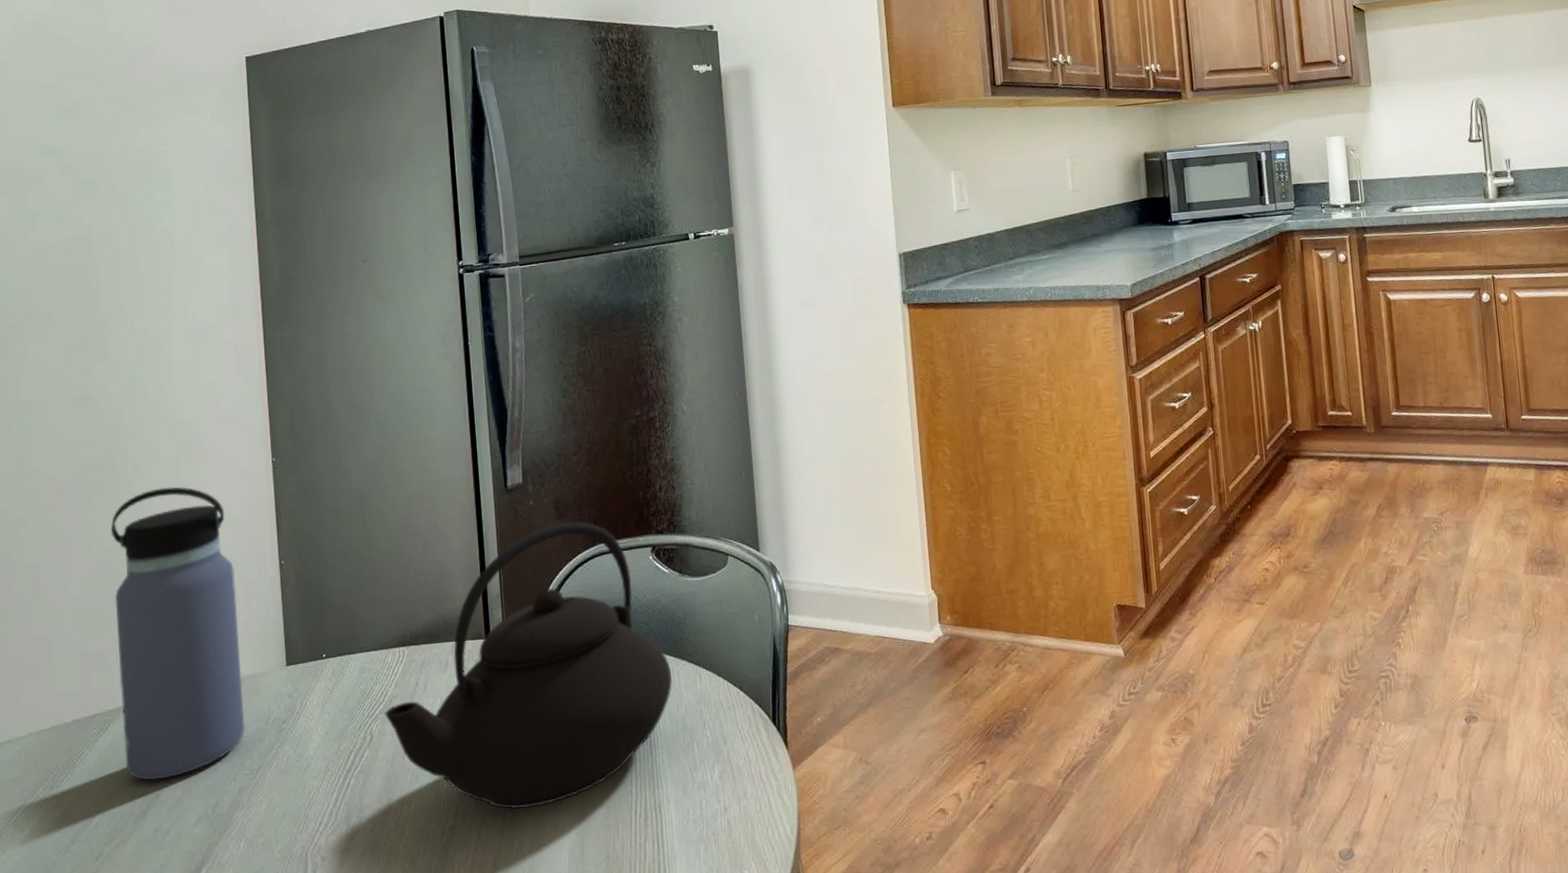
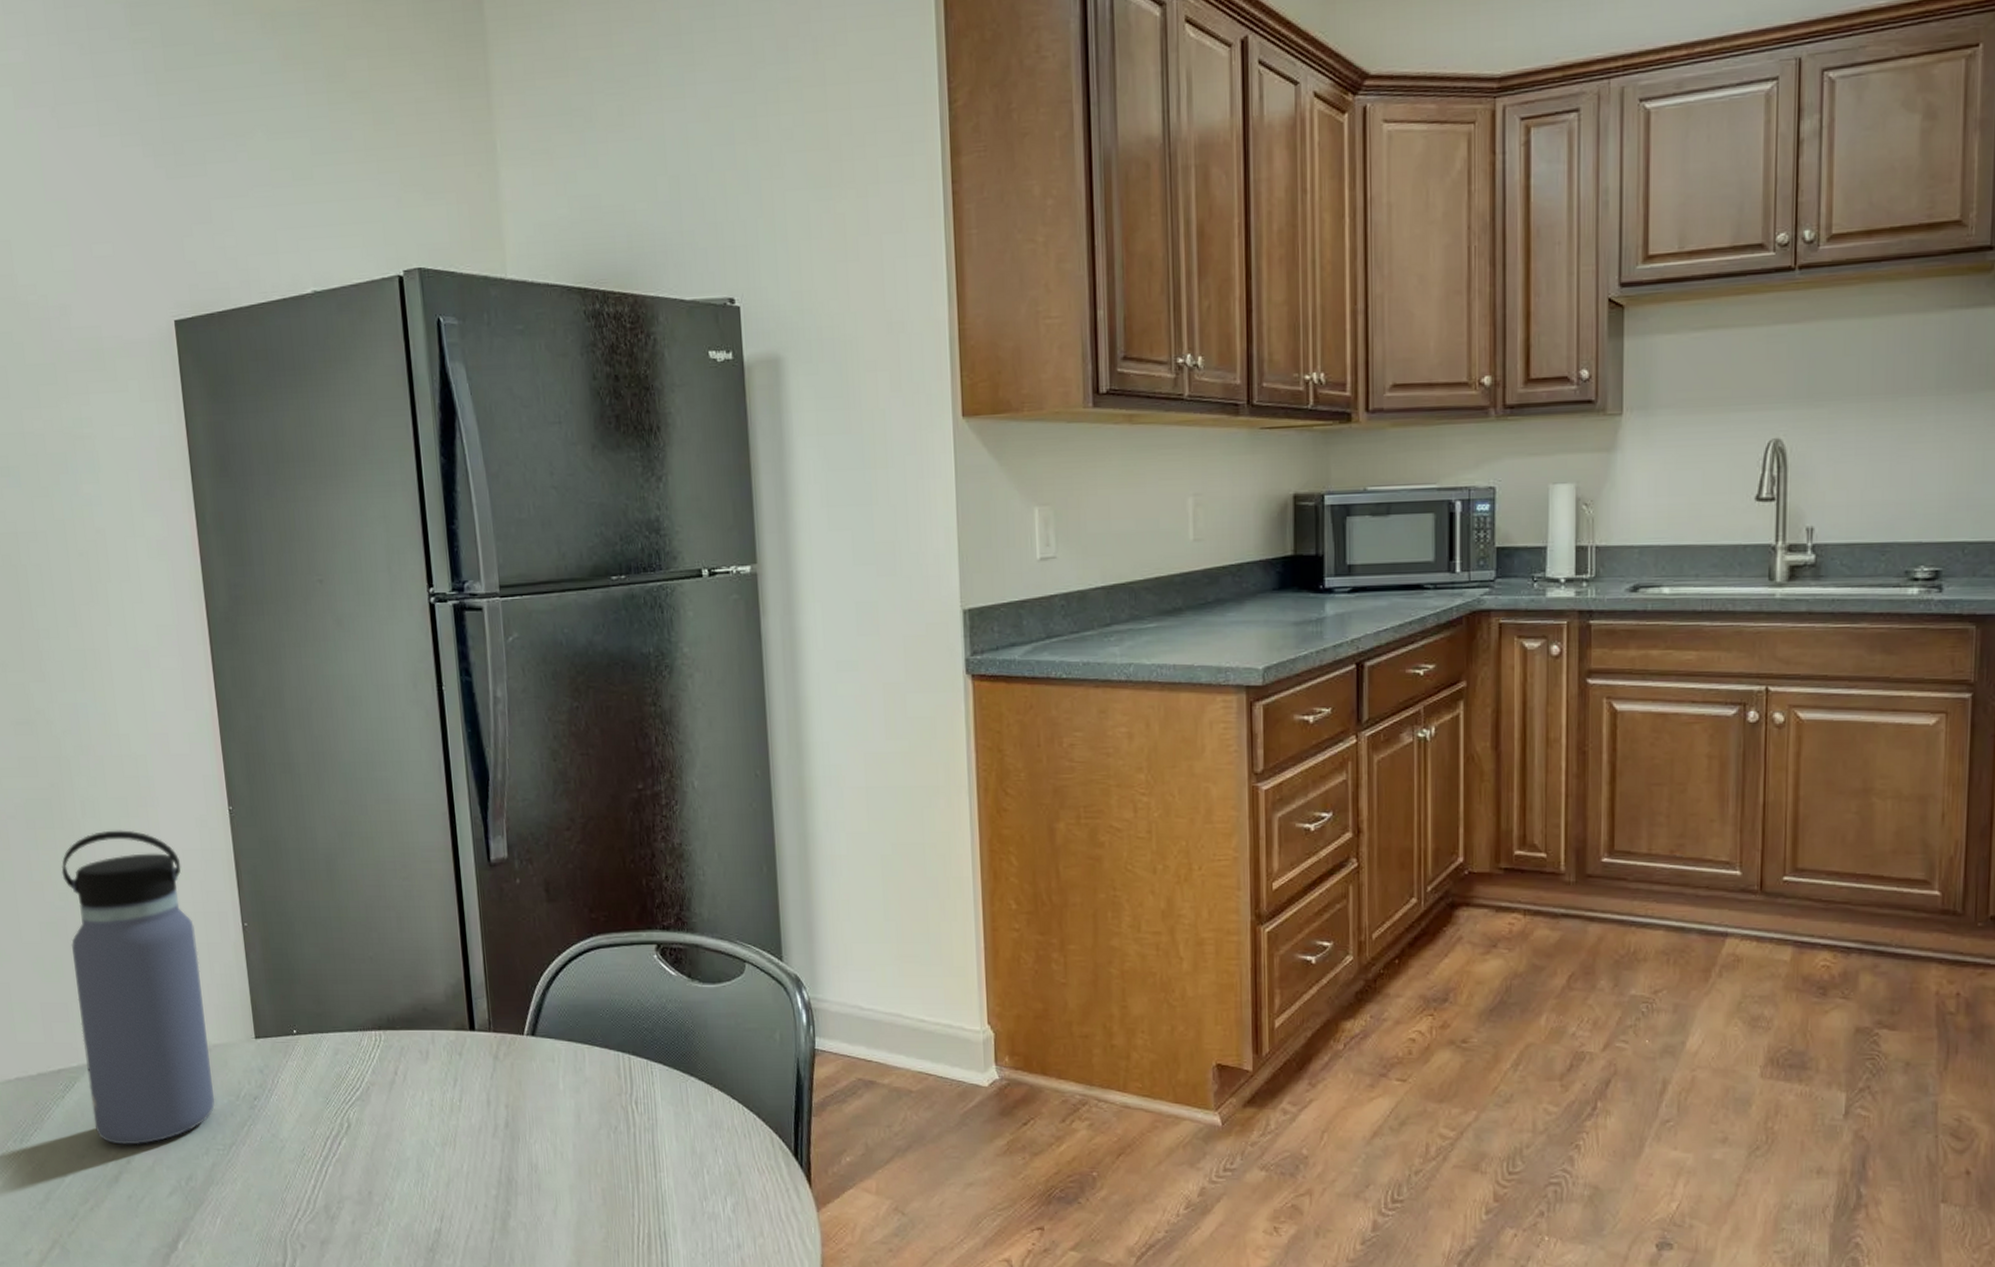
teapot: present [385,522,672,810] -> none [362,908,679,1219]

